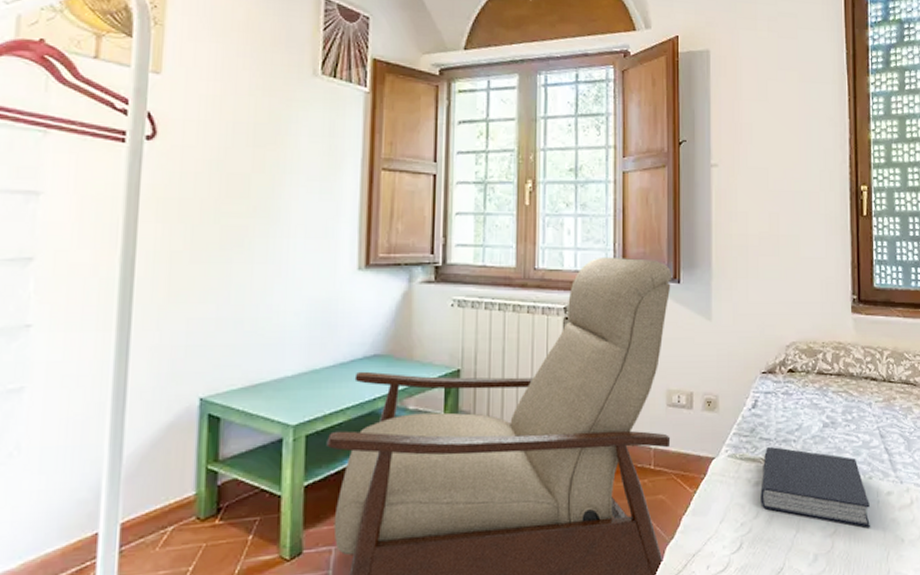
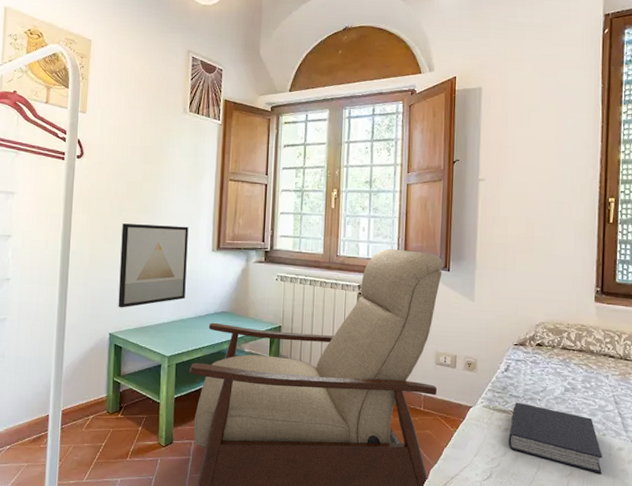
wall art: none [213,234,323,359] -> present [118,224,189,308]

